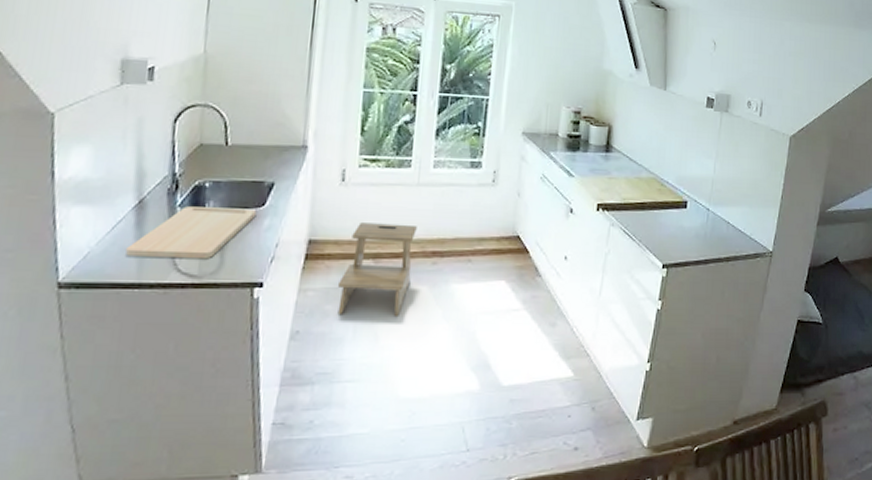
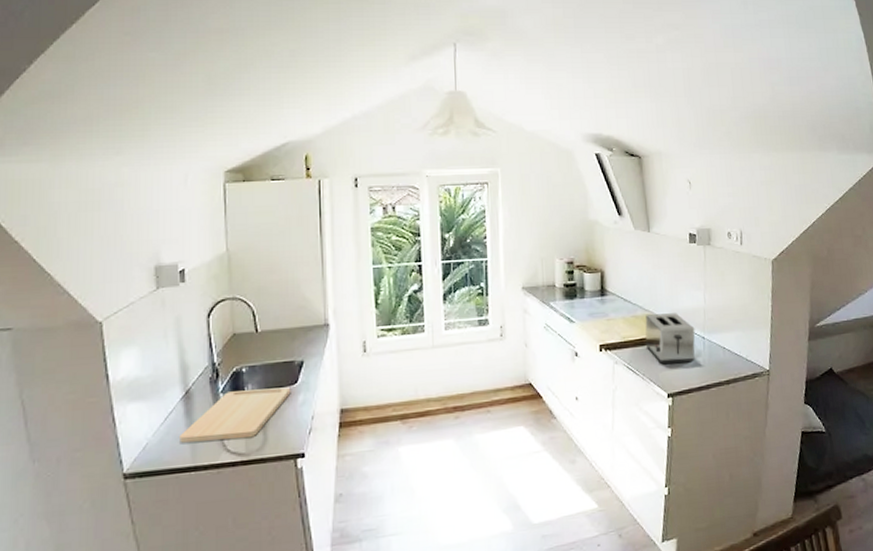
step stool: present [337,223,417,318] -> none [371,384,437,475]
toaster: none [646,178,700,234] -> present [645,313,695,365]

